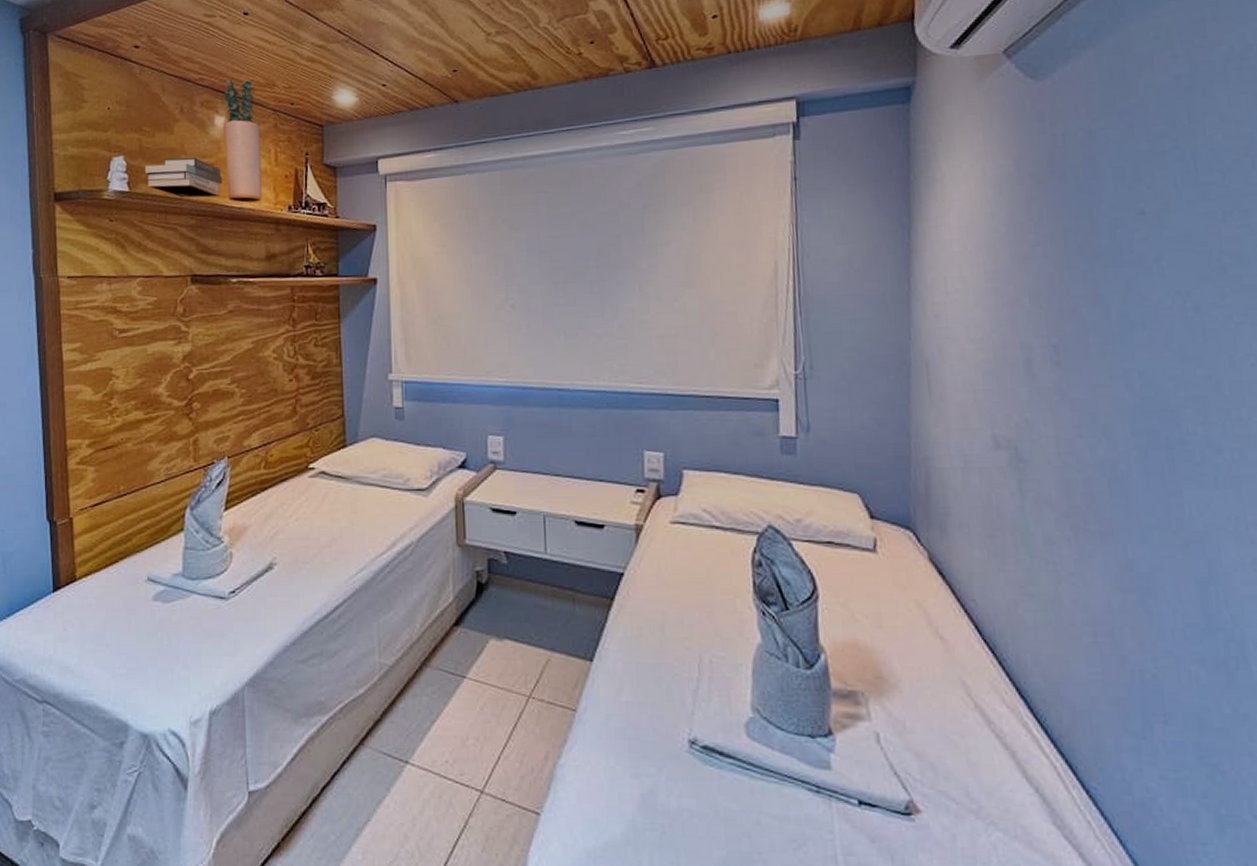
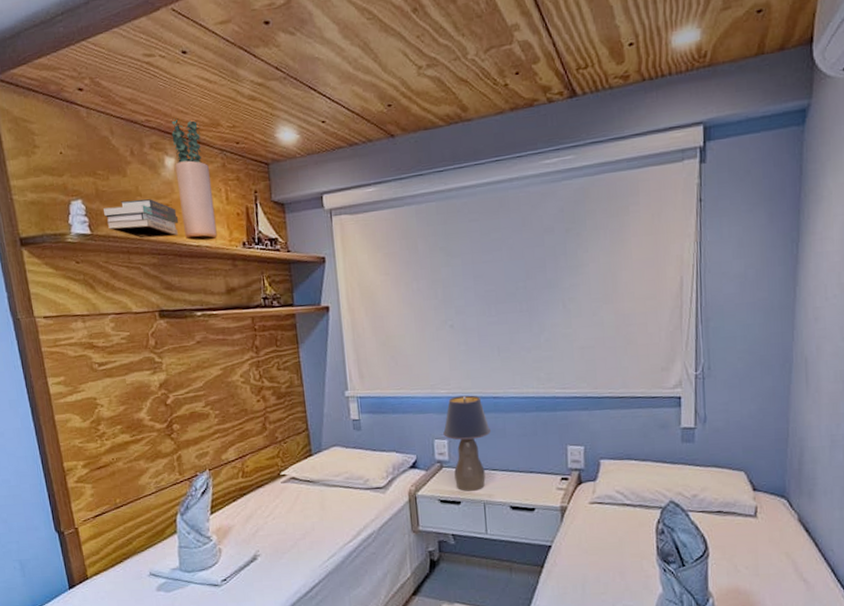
table lamp: none [499,385,554,500] -> present [443,395,491,491]

